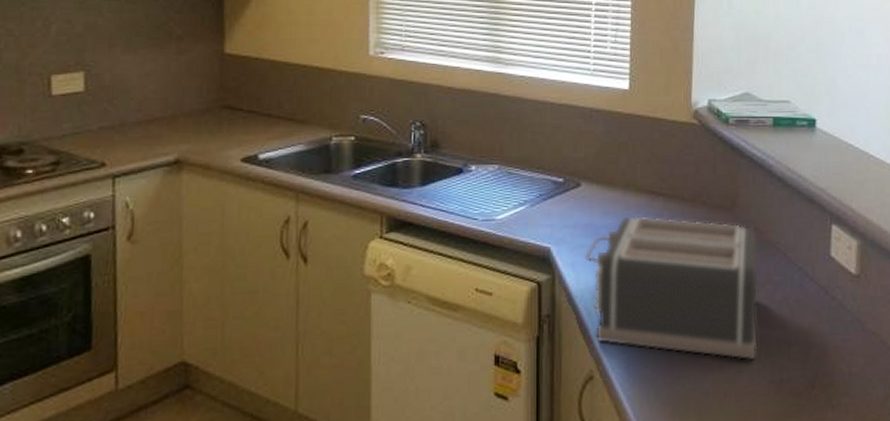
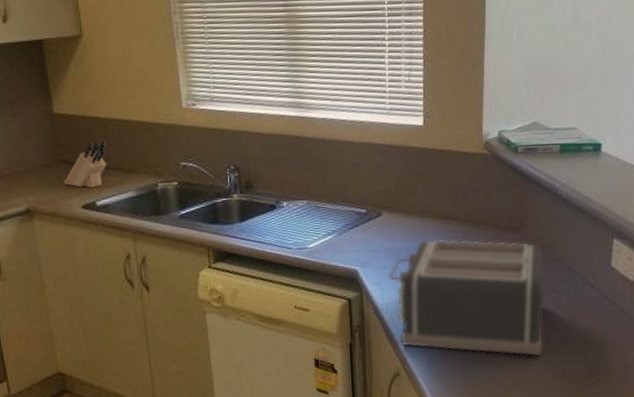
knife block: none [225,87,280,139] -> present [64,141,107,188]

